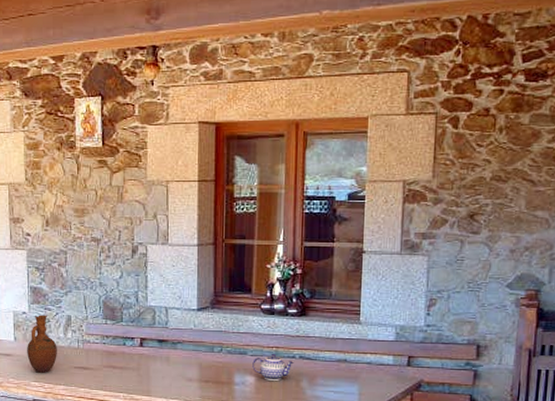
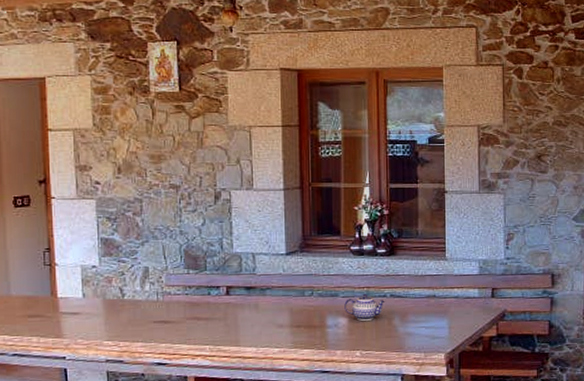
pitcher: present [27,315,57,373] -> none [98,267,134,331]

